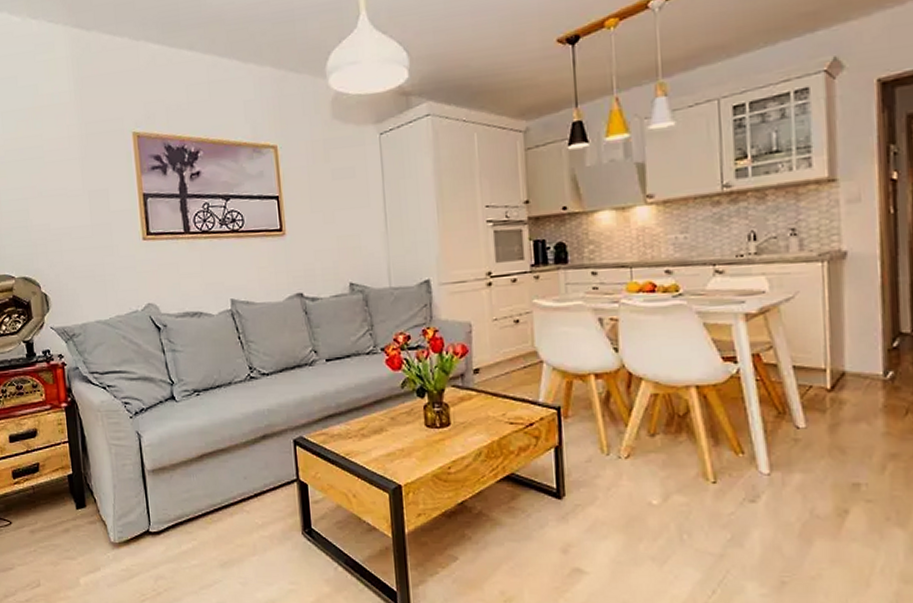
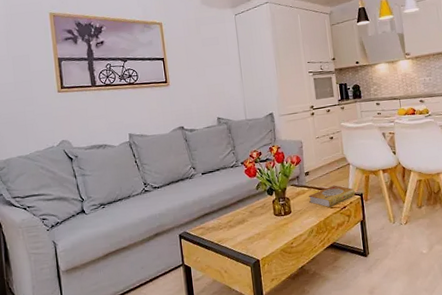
book: none [477,391,549,423] -> present [309,185,355,208]

